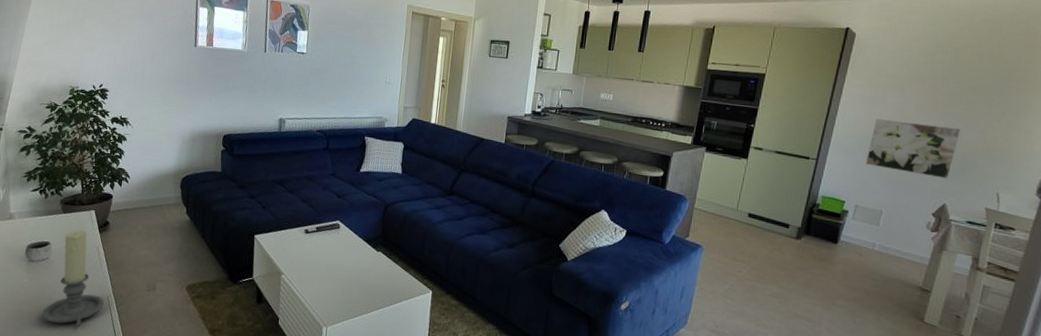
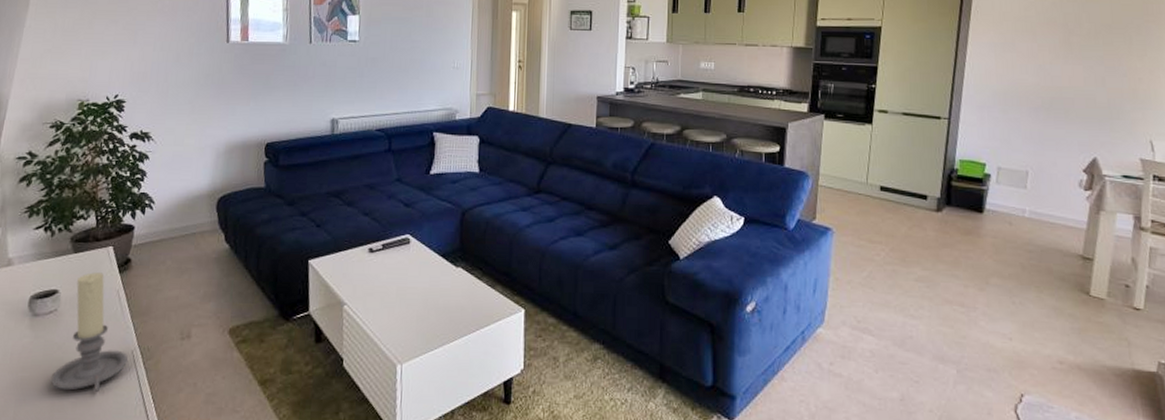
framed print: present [865,118,961,179] -> none [1002,68,1102,129]

